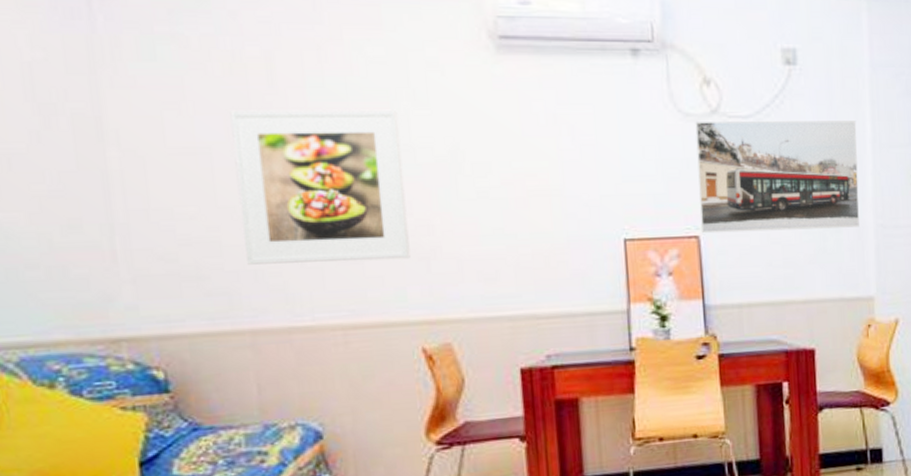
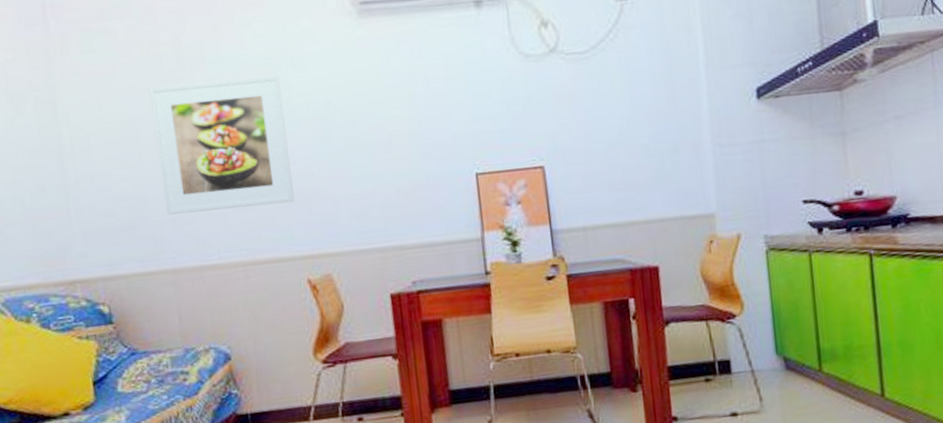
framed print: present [695,121,860,234] -> none [535,46,697,164]

